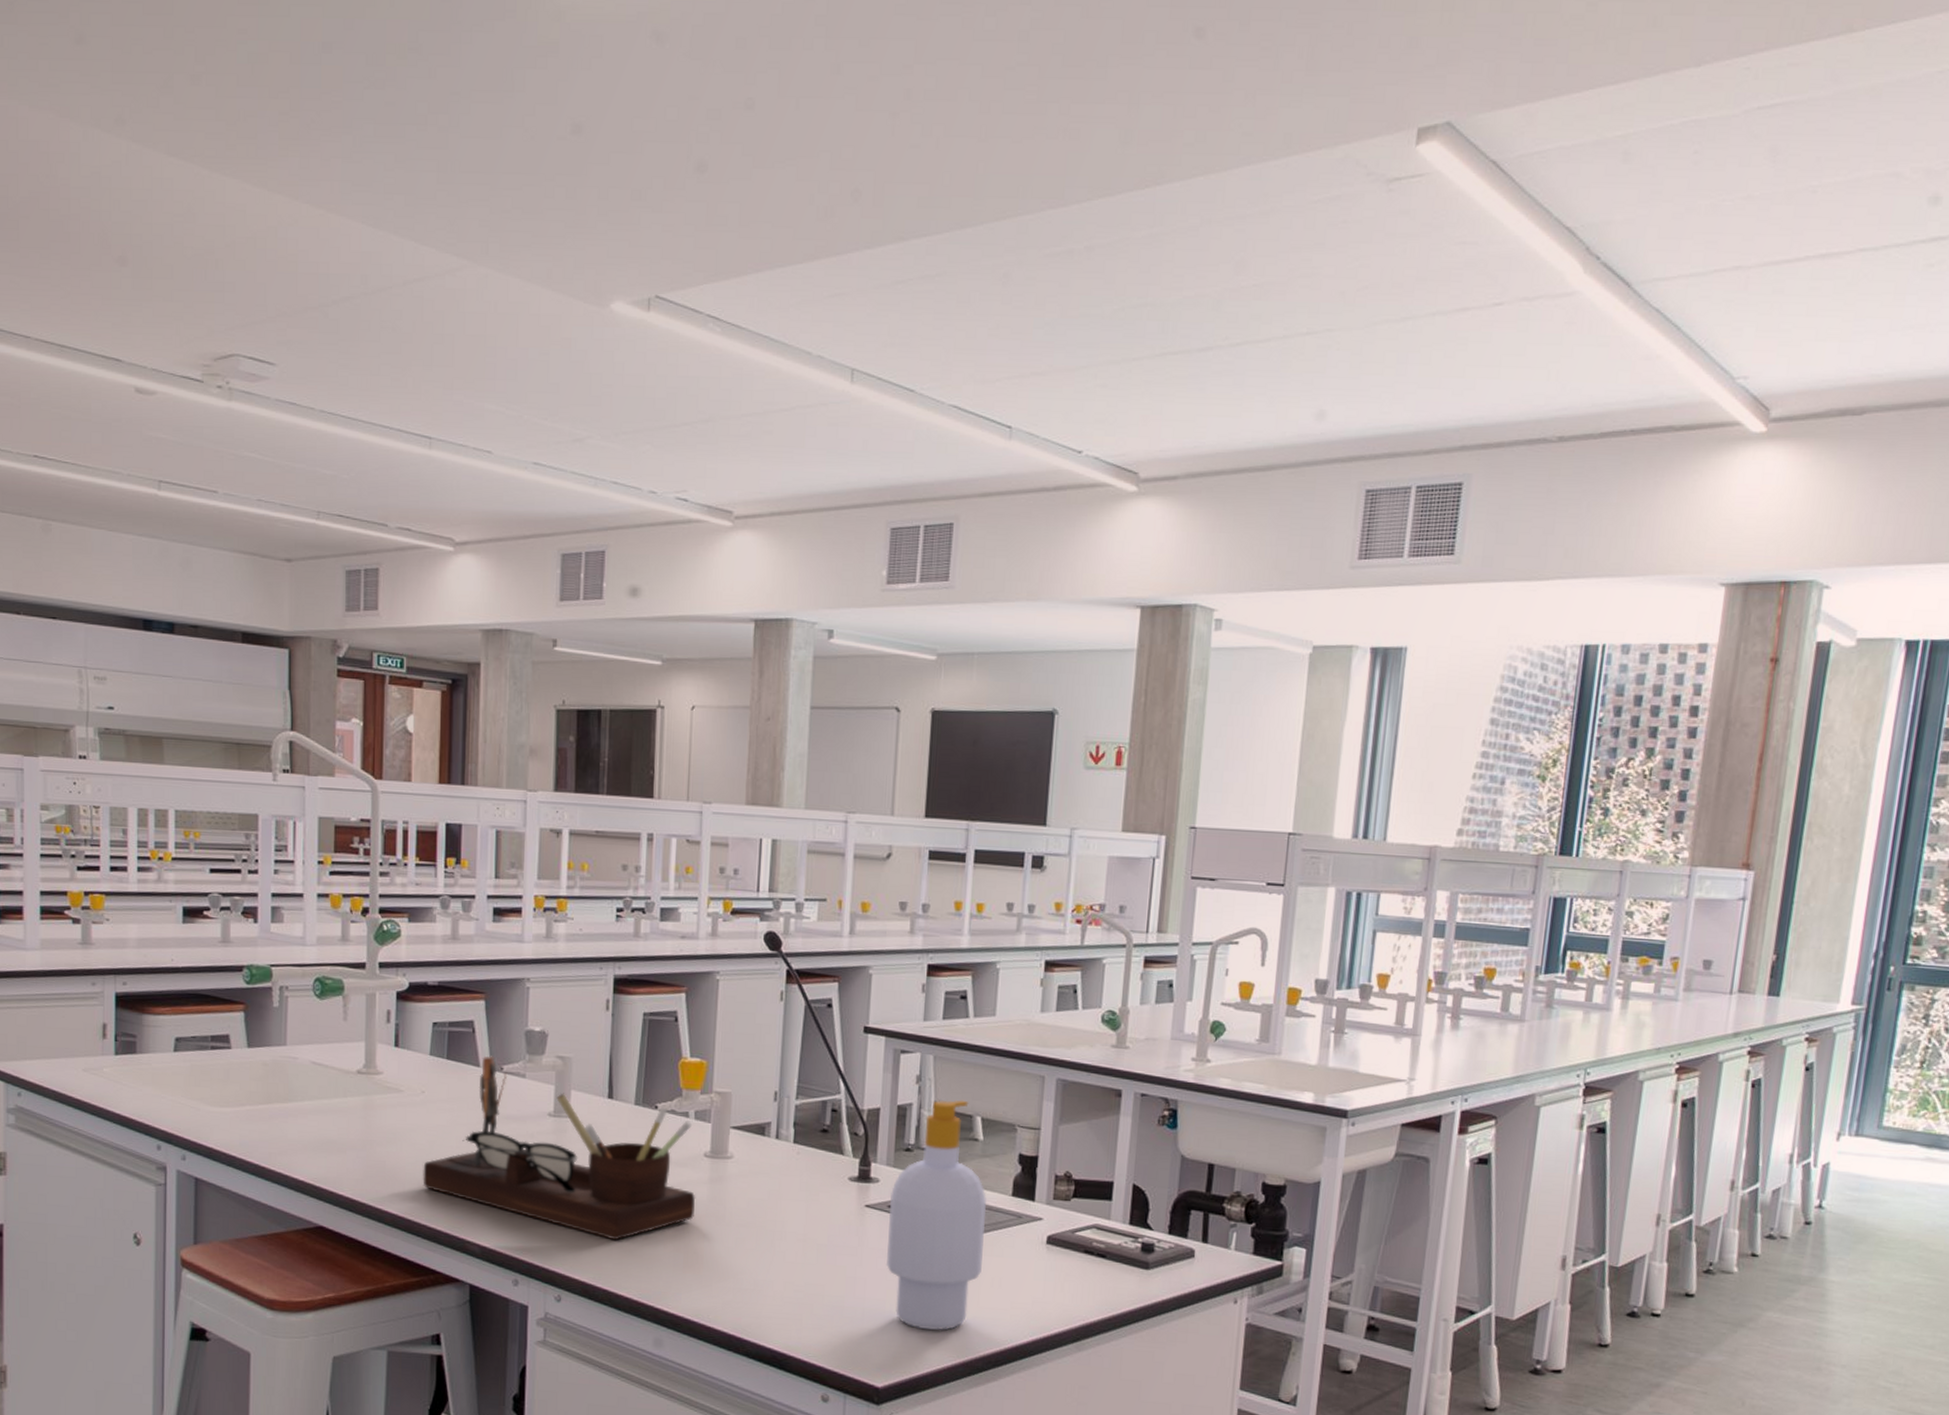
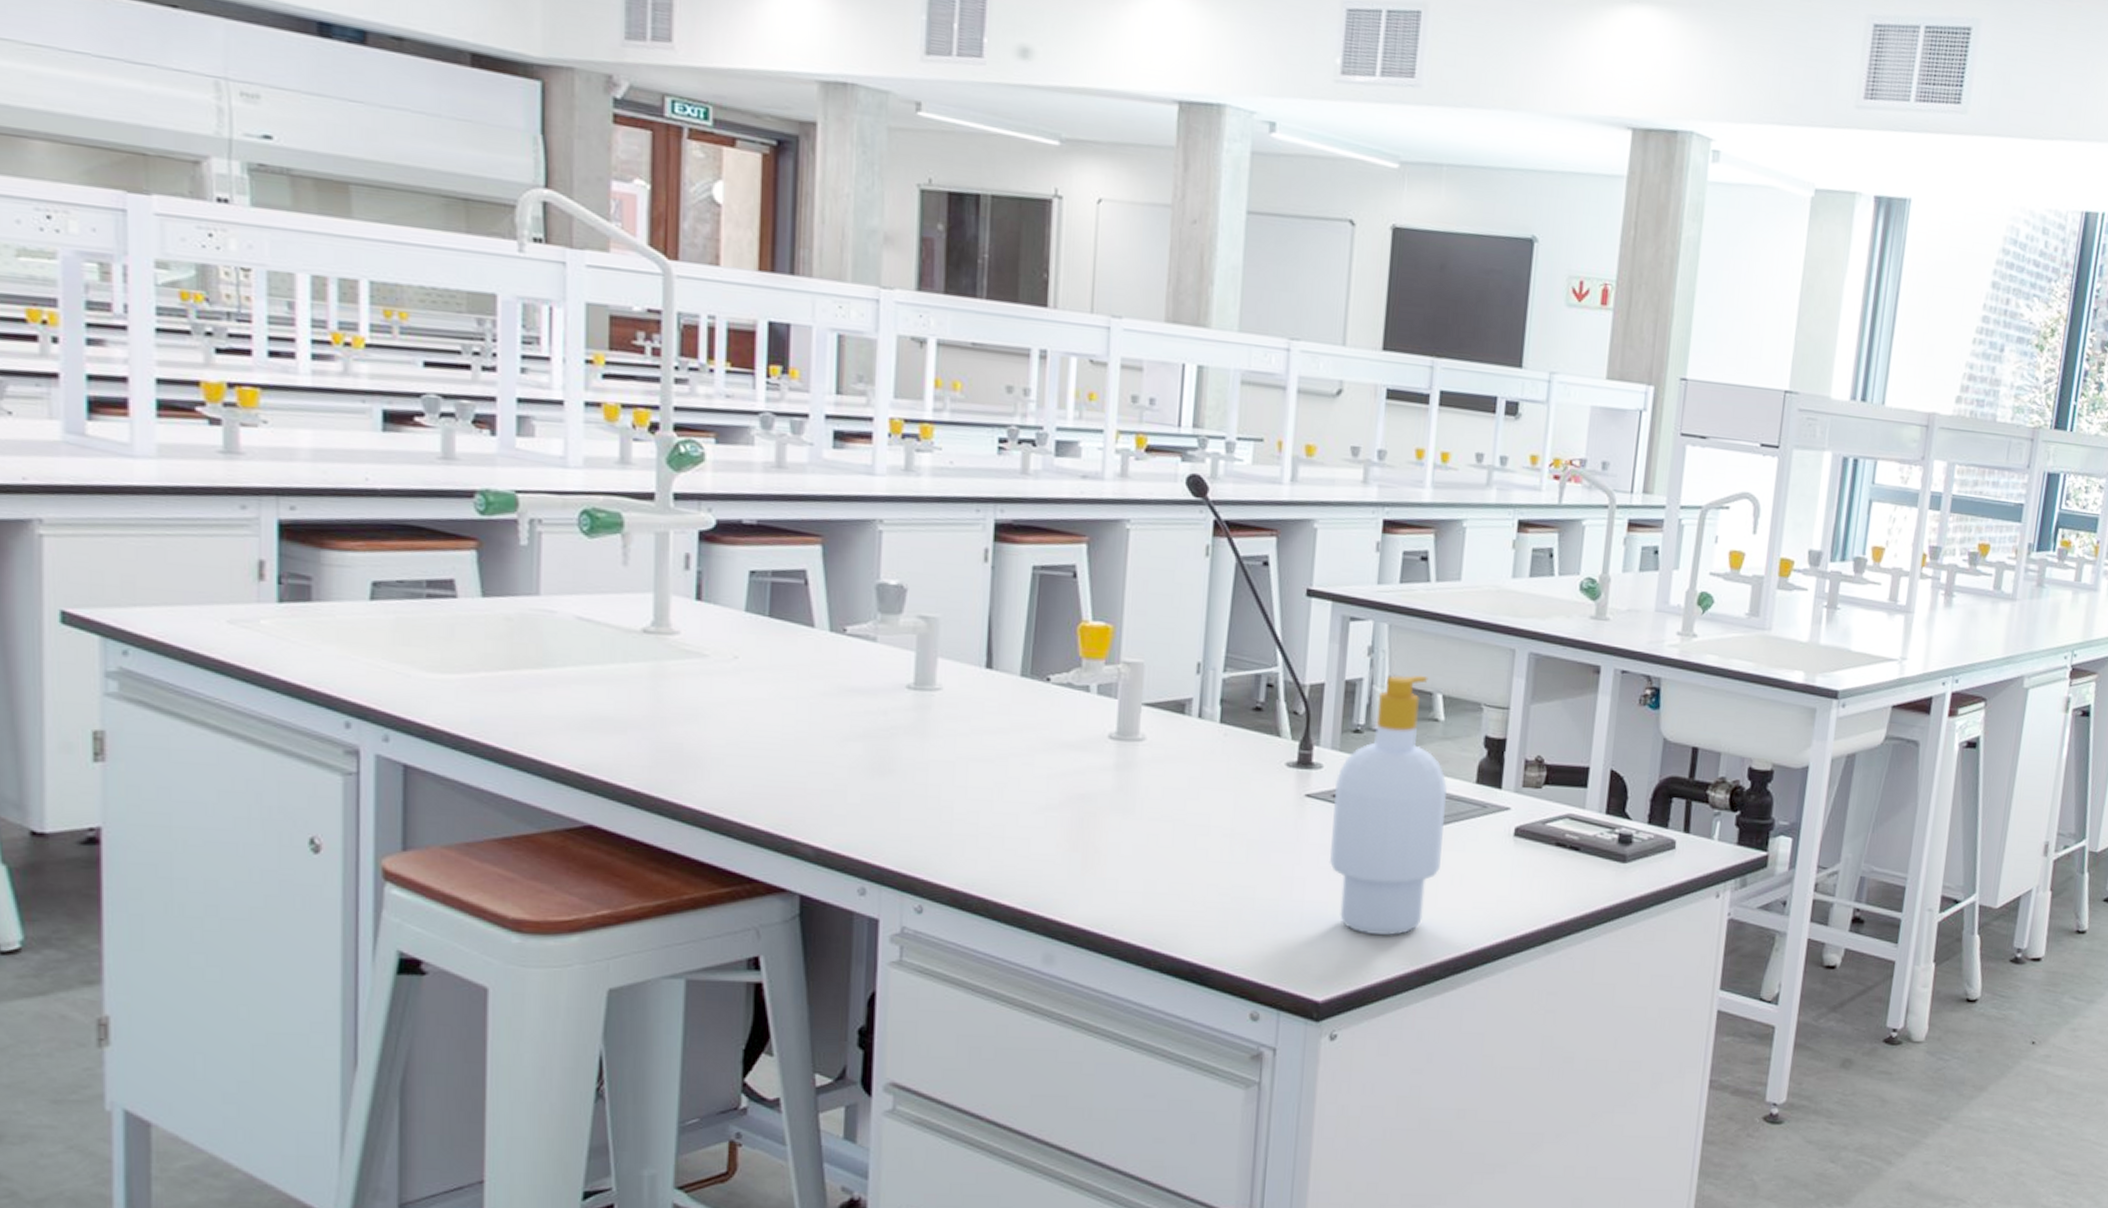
desk organizer: present [423,1056,696,1241] -> none [735,614,1098,839]

